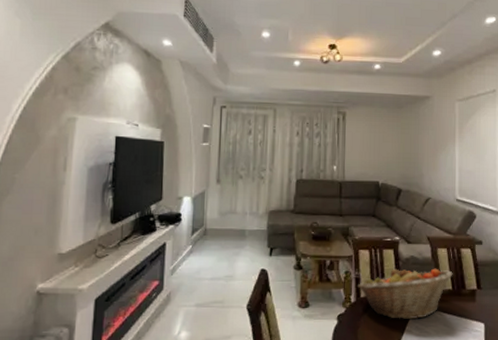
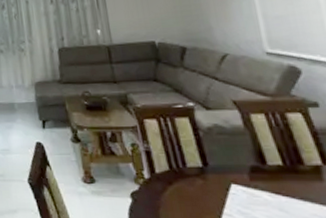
fruit basket: present [358,267,453,320] -> none [149,138,281,202]

